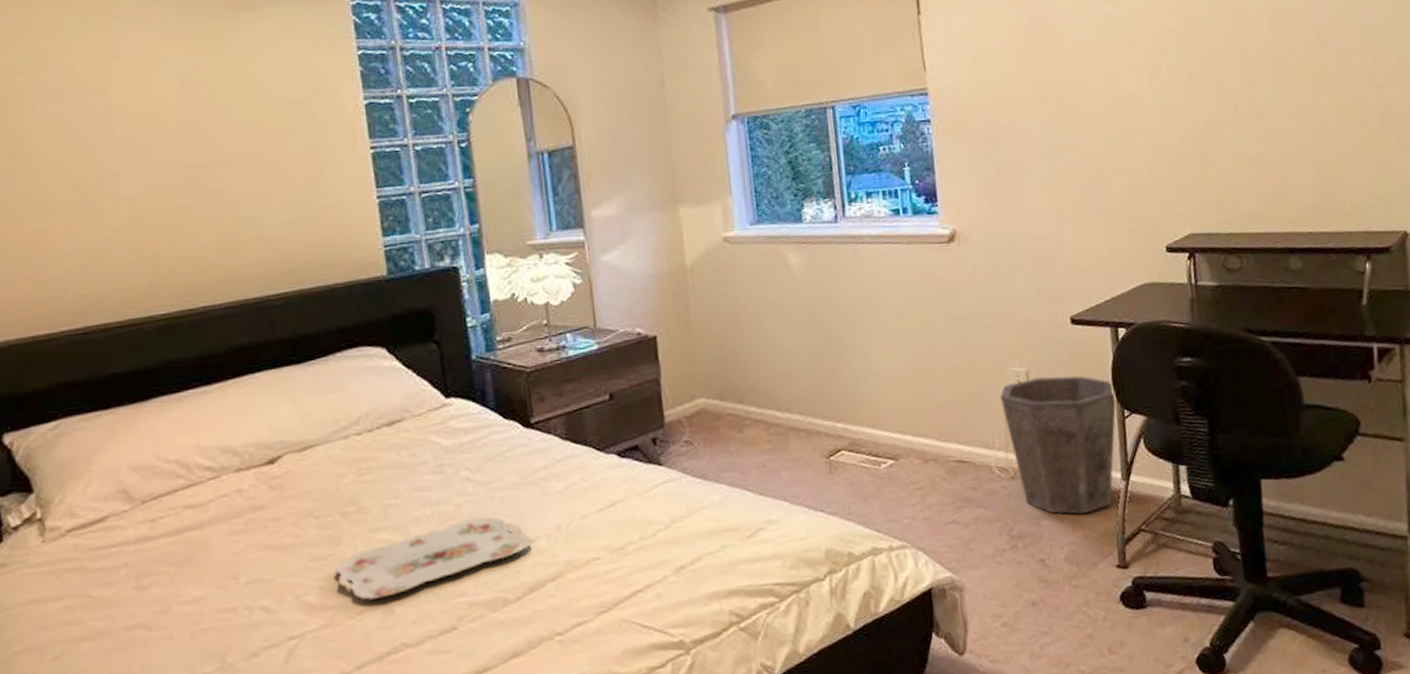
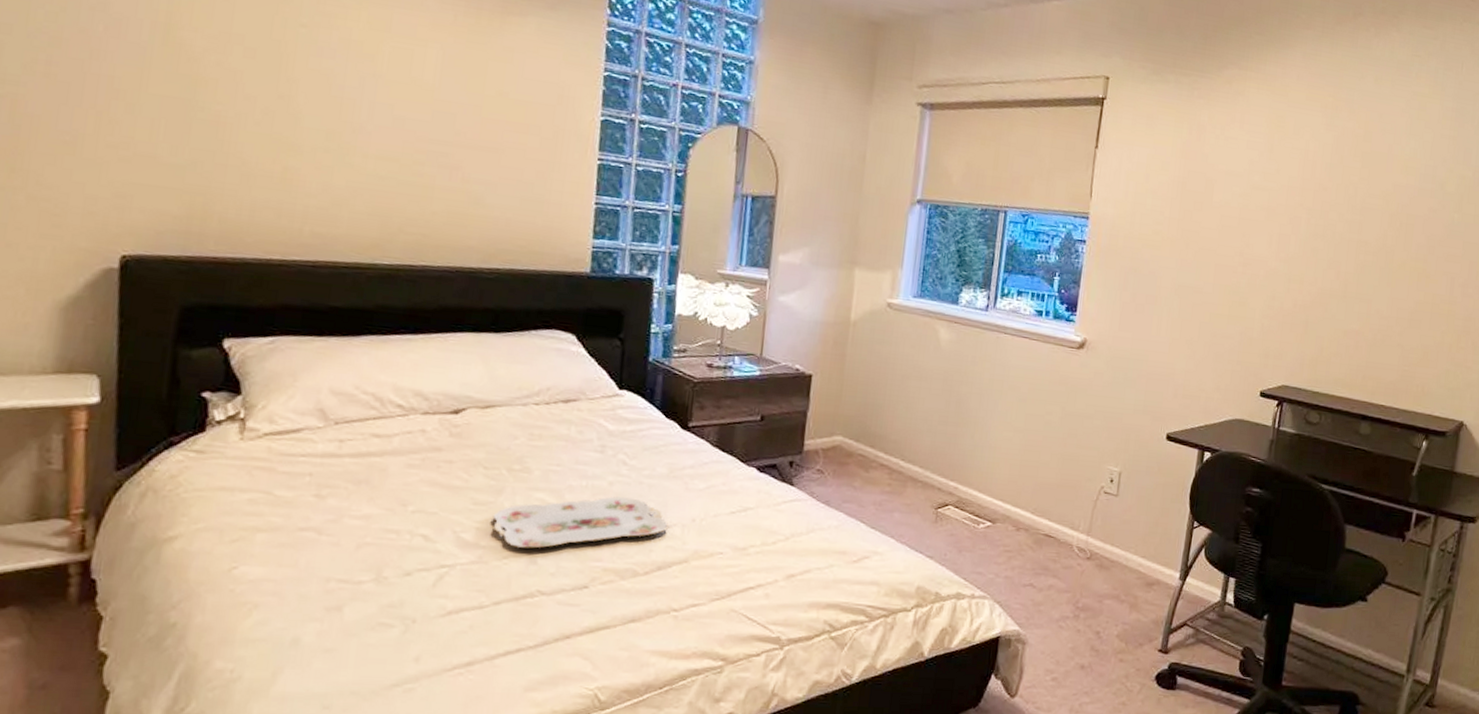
waste bin: present [1000,375,1117,514] -> none [1092,478,1191,601]

